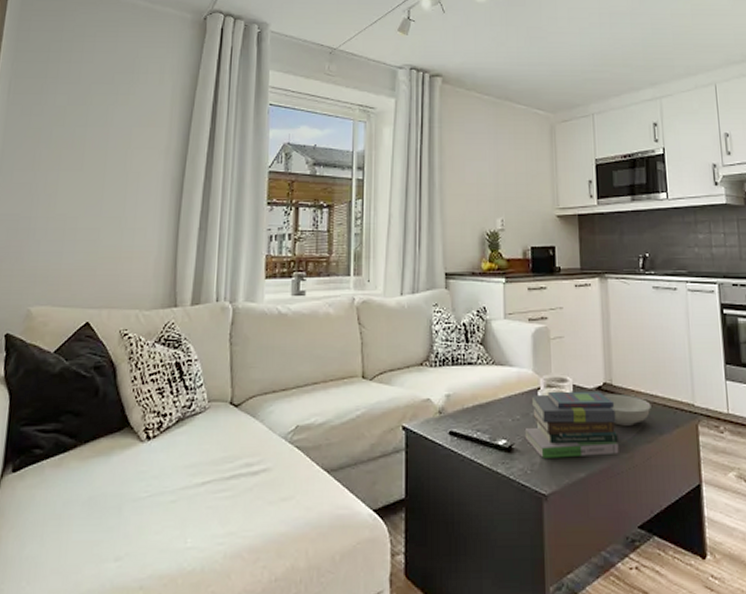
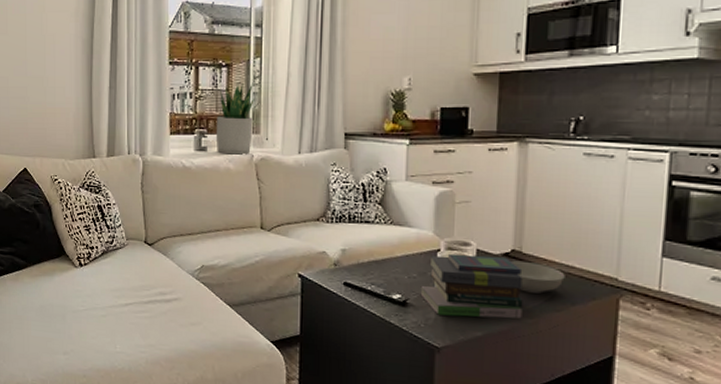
planter: none [315,225,356,298] -> present [215,84,254,155]

